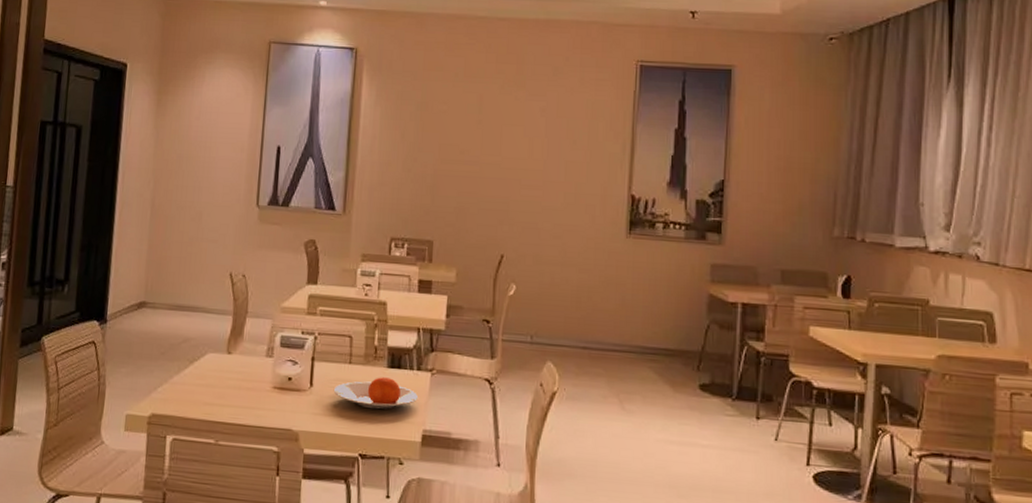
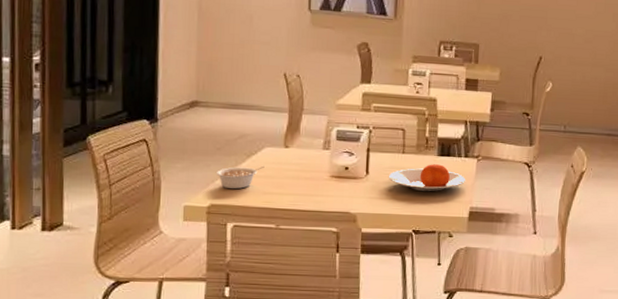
legume: none [159,373,206,398] -> present [216,167,264,189]

